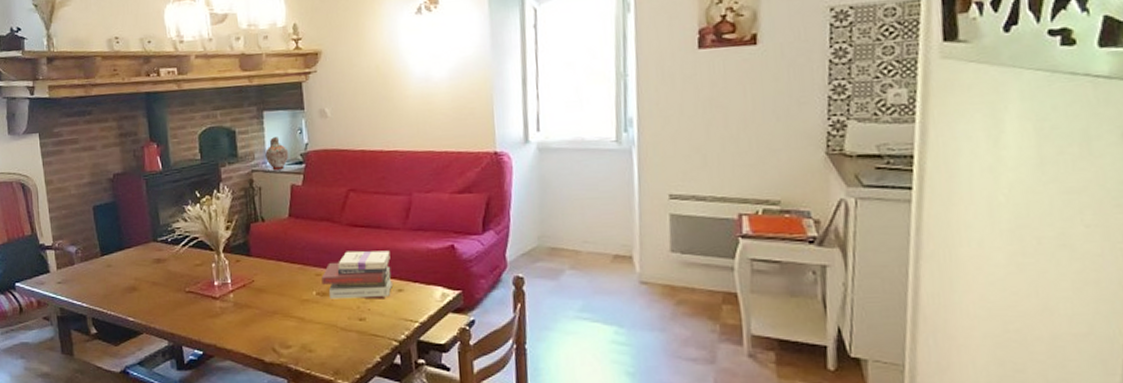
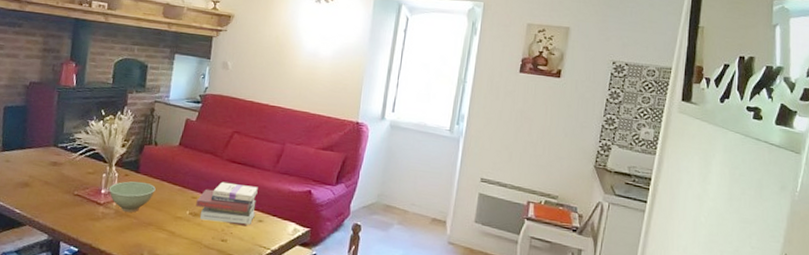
bowl: none [221,265,273,303] -> present [108,181,156,213]
ceramic jug: present [265,137,289,171] -> none [169,77,190,106]

